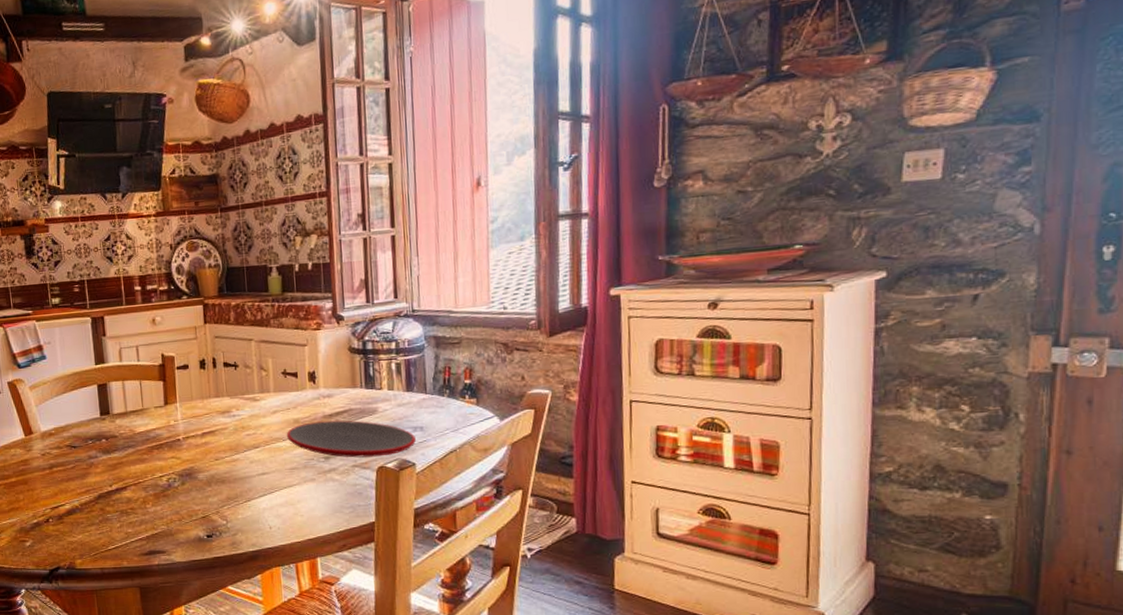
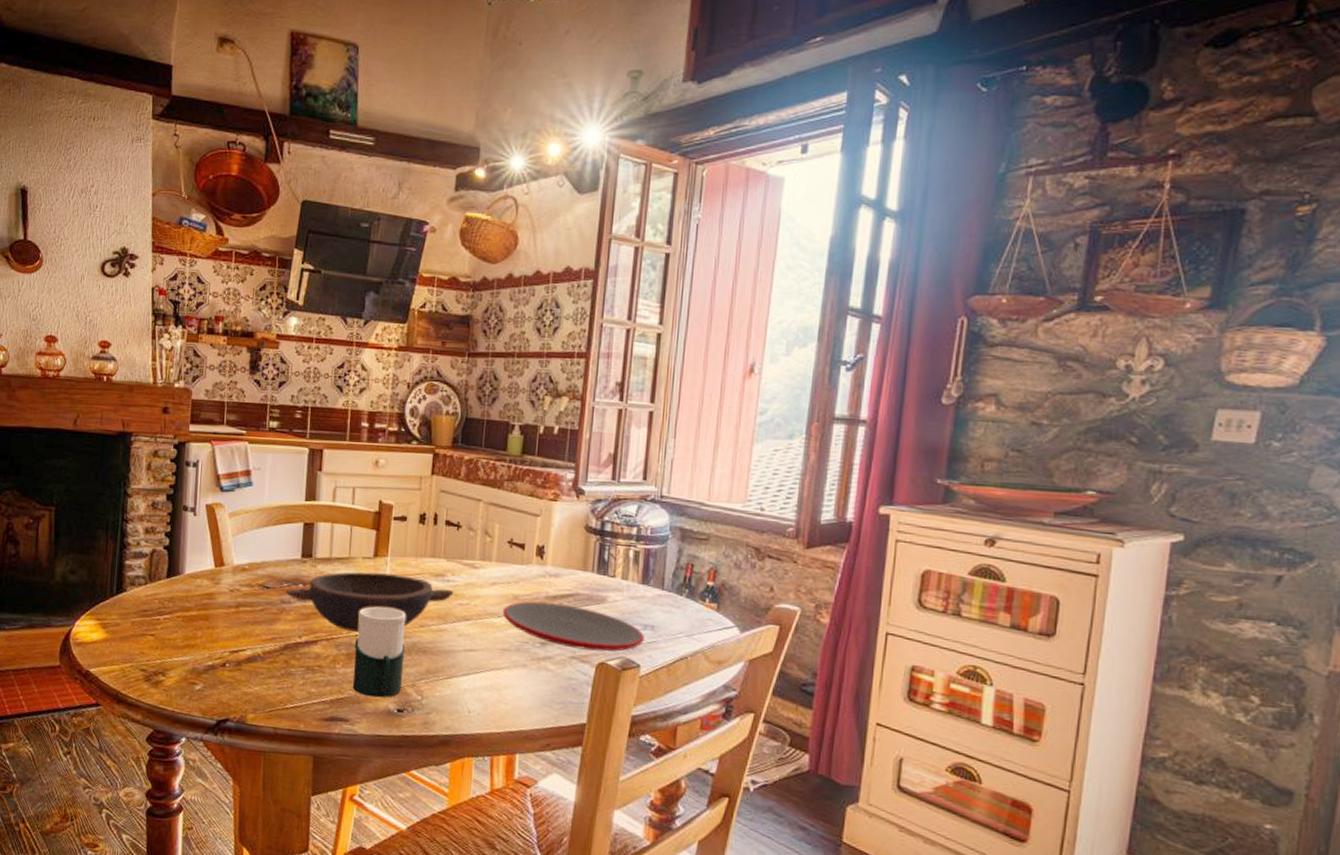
bowl: none [91,417,241,474] -> present [285,572,454,632]
cup: none [159,447,207,528] -> present [353,606,406,698]

